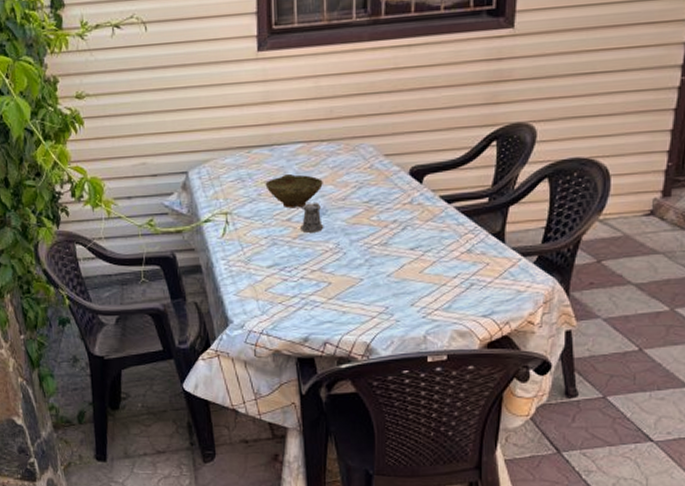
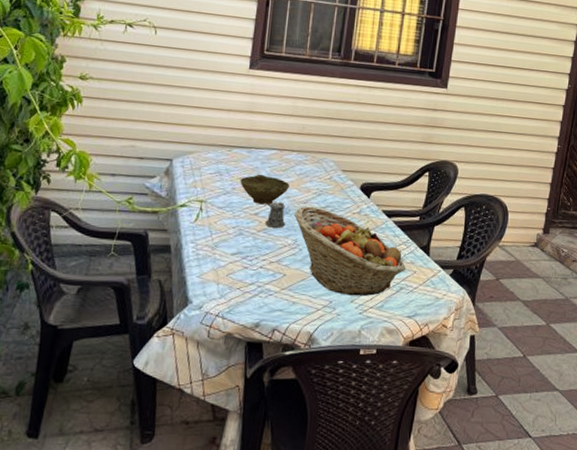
fruit basket: none [333,202,476,299] -> present [294,206,406,296]

